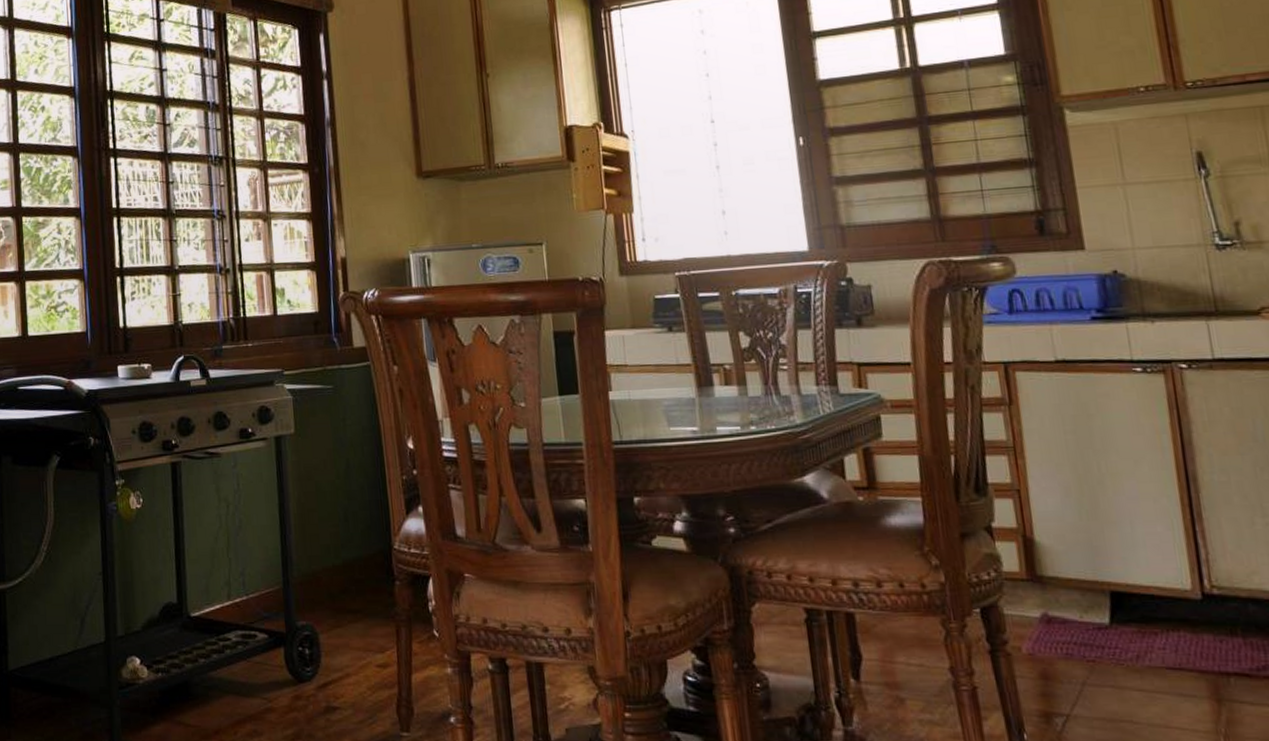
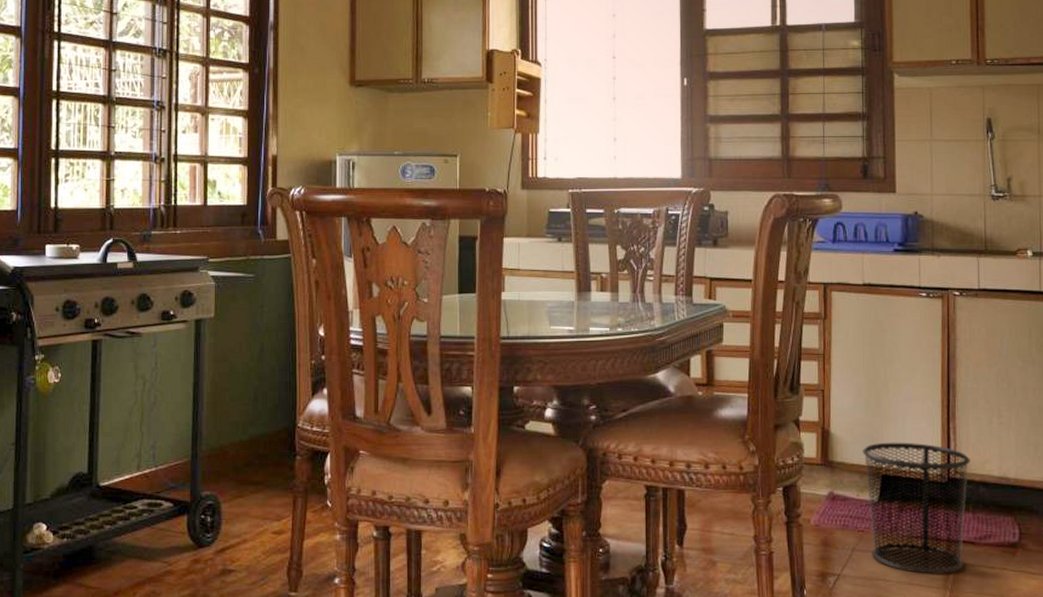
waste bin: none [1079,550,1240,715] -> present [862,442,970,574]

